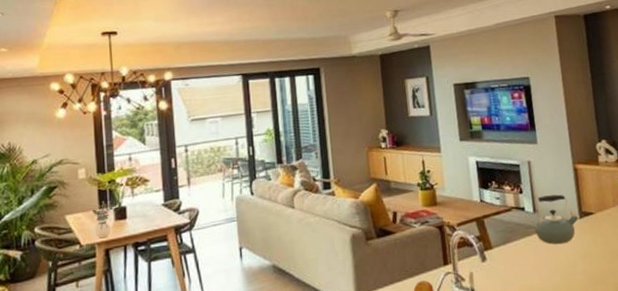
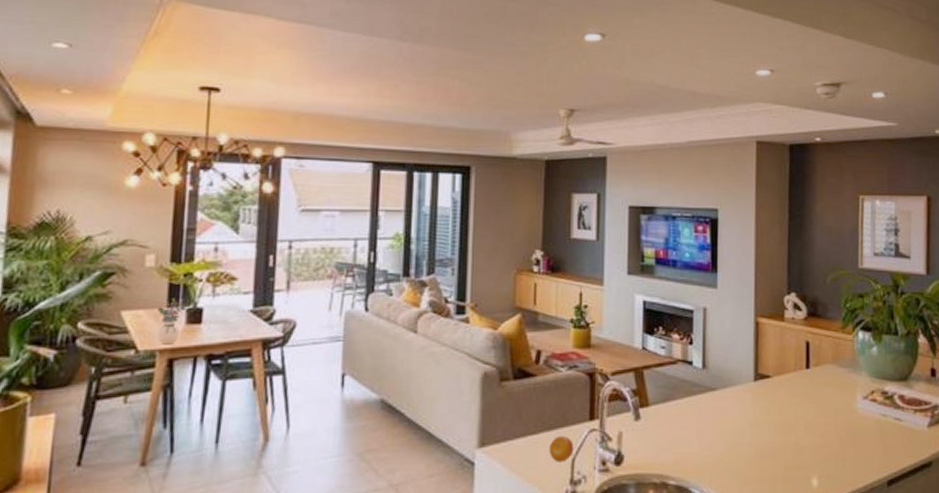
kettle: present [535,194,580,245] -> none [702,350,754,409]

